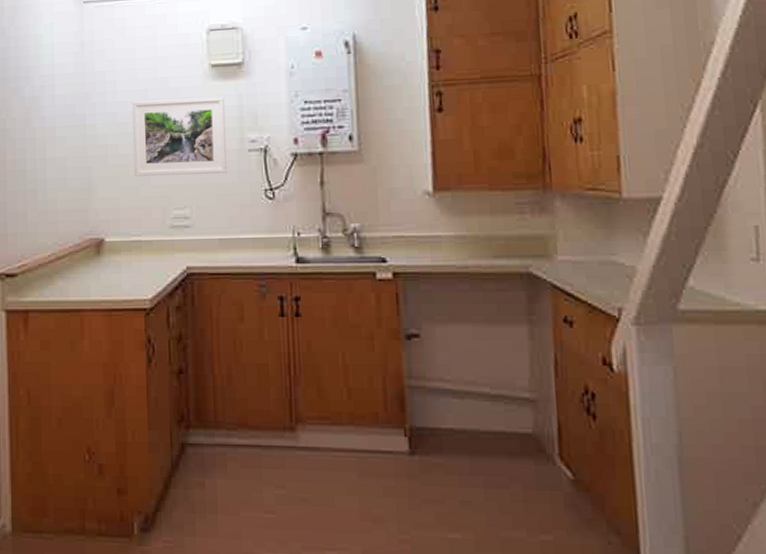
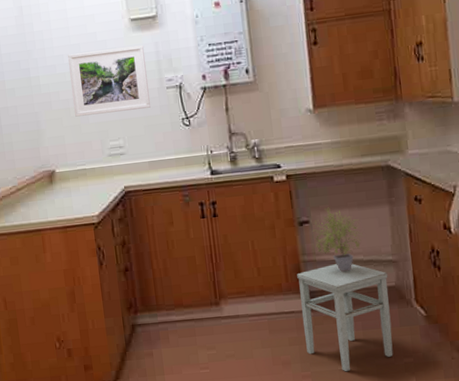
stool: none [399,395,526,543] -> present [297,263,394,372]
potted plant: none [423,319,489,406] -> present [312,207,362,272]

